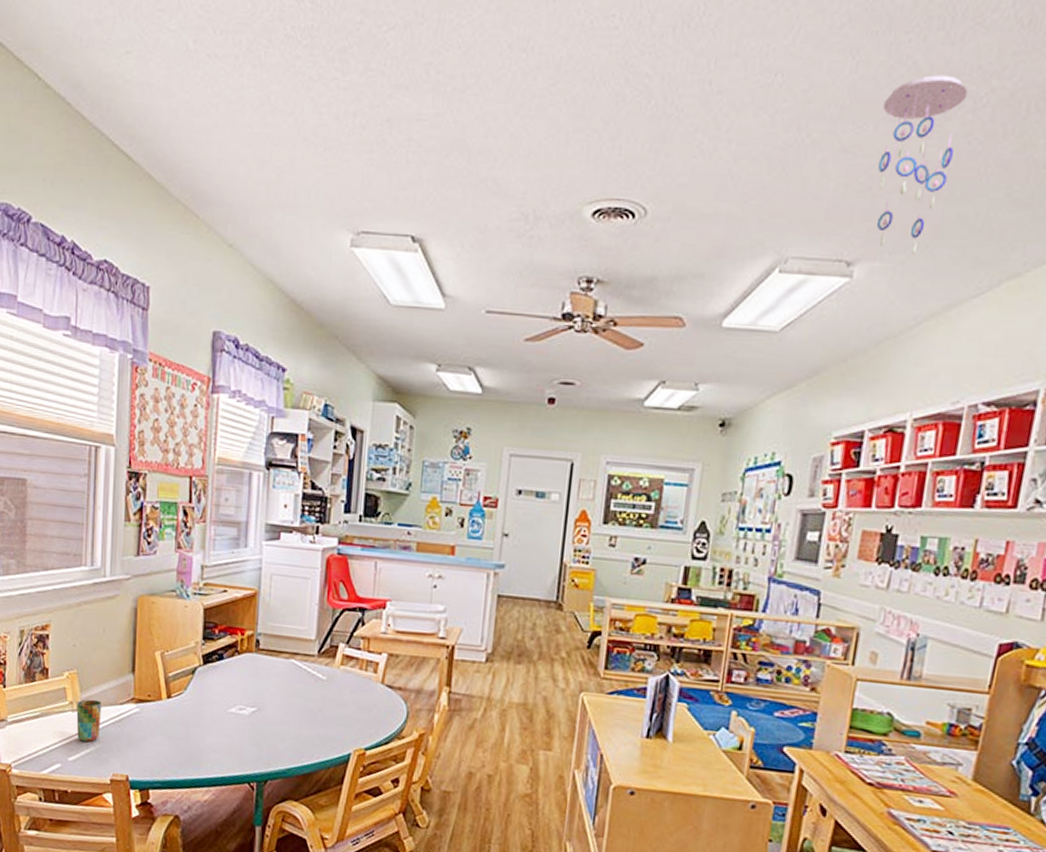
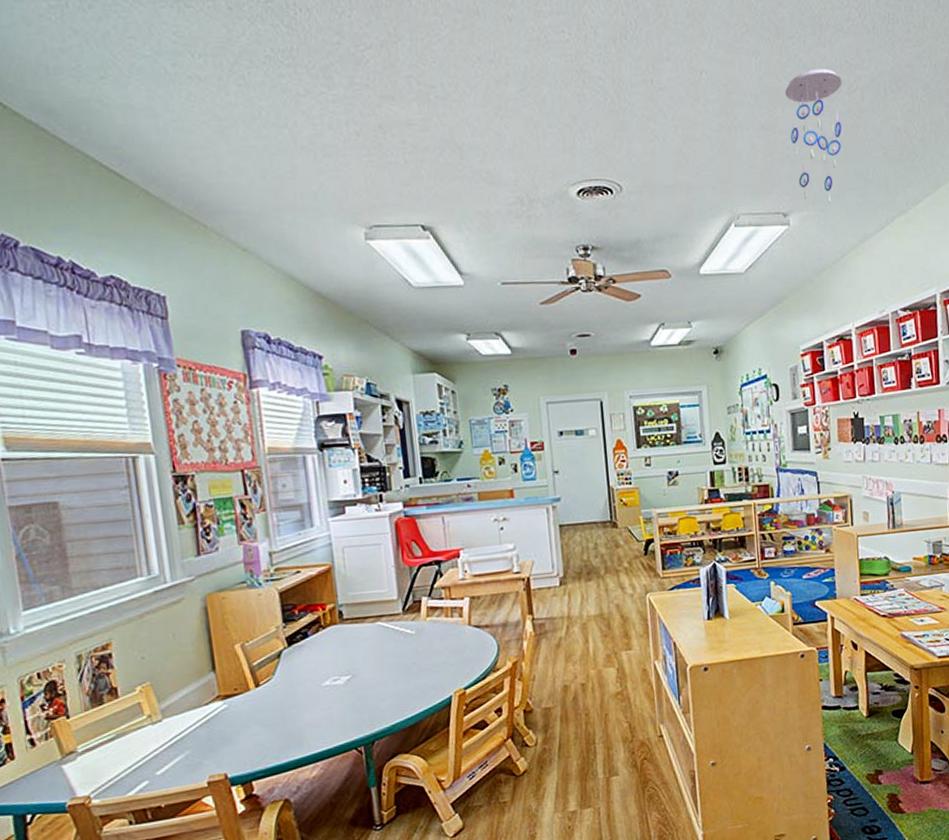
cup: present [76,699,102,742] -> none [156,706,188,752]

